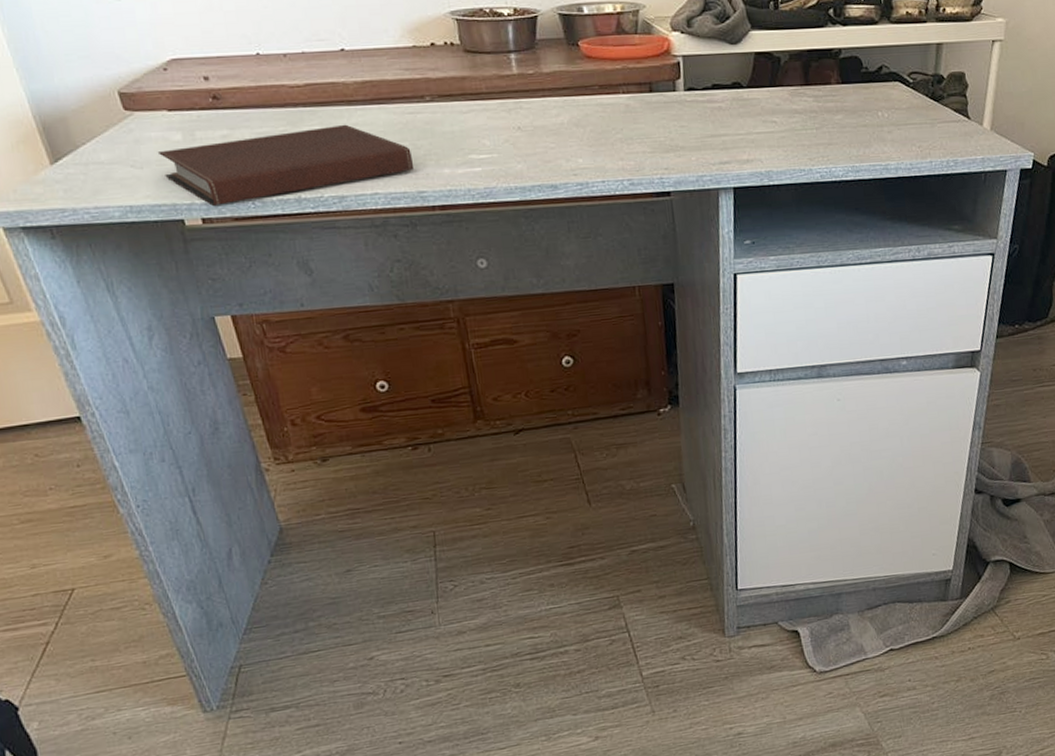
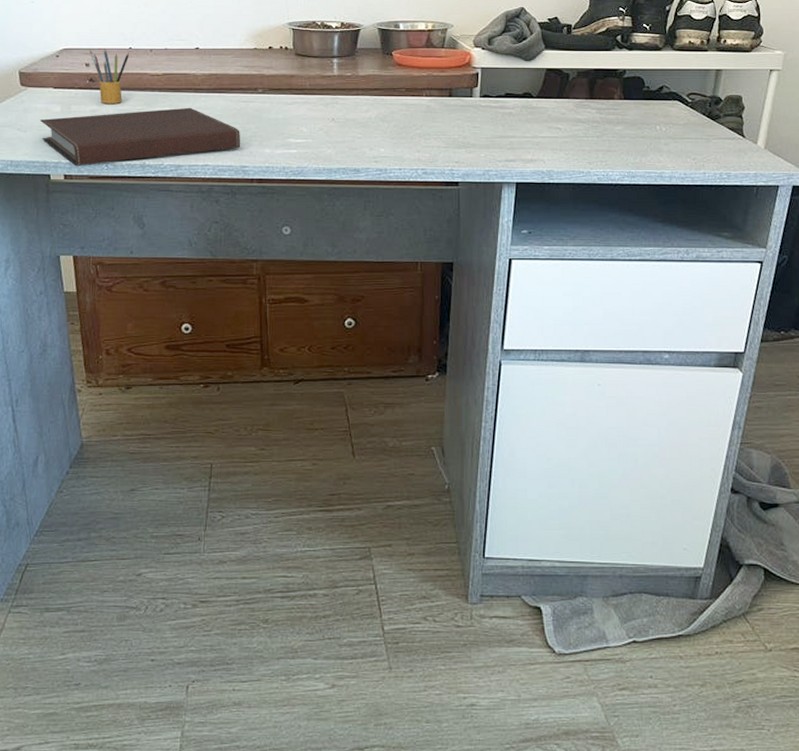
pencil box: none [206,56,259,126] -> present [90,49,129,103]

